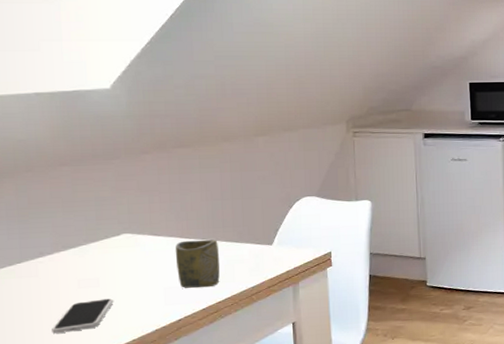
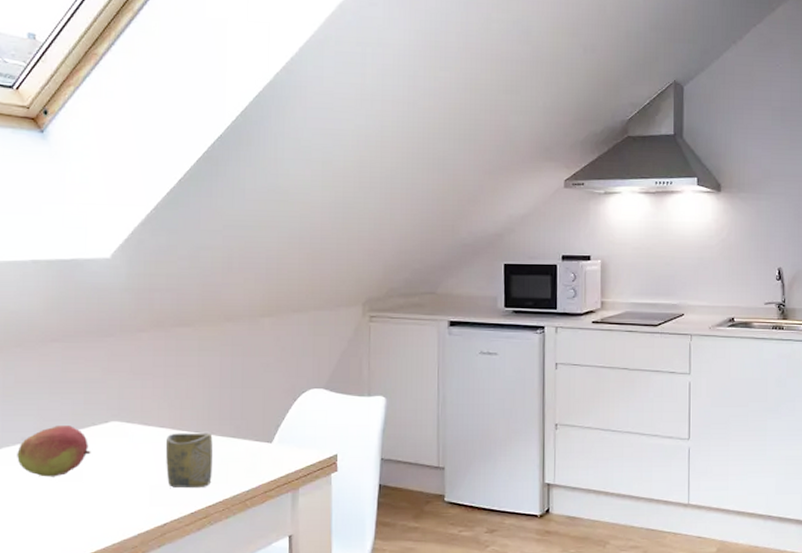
fruit: none [36,239,106,286] -> present [17,425,91,477]
smartphone: present [52,298,114,333] -> none [27,494,96,531]

